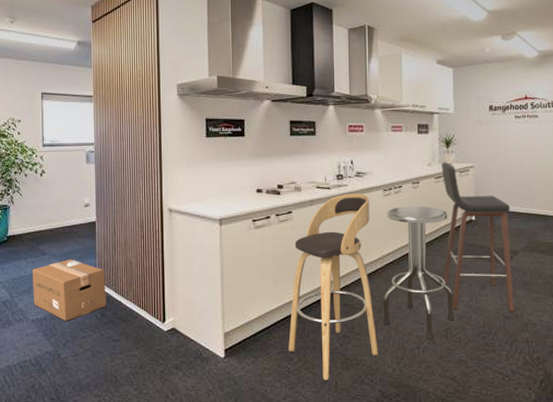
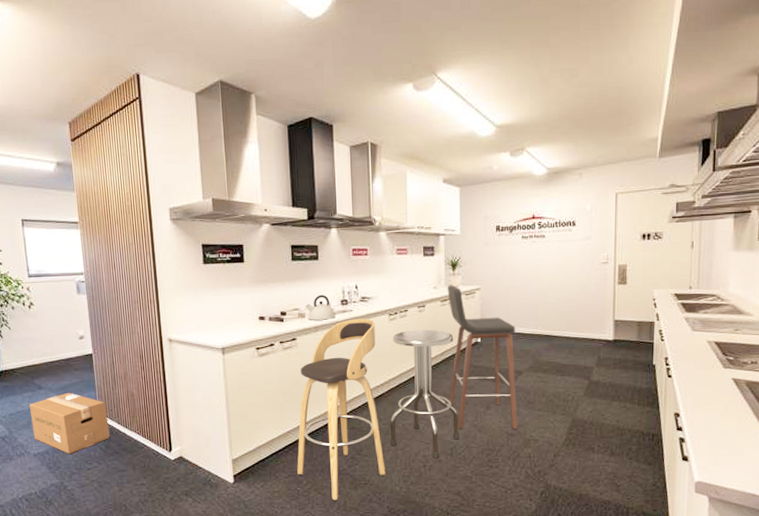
kettle: none [302,169,331,194] -> present [306,295,335,320]

